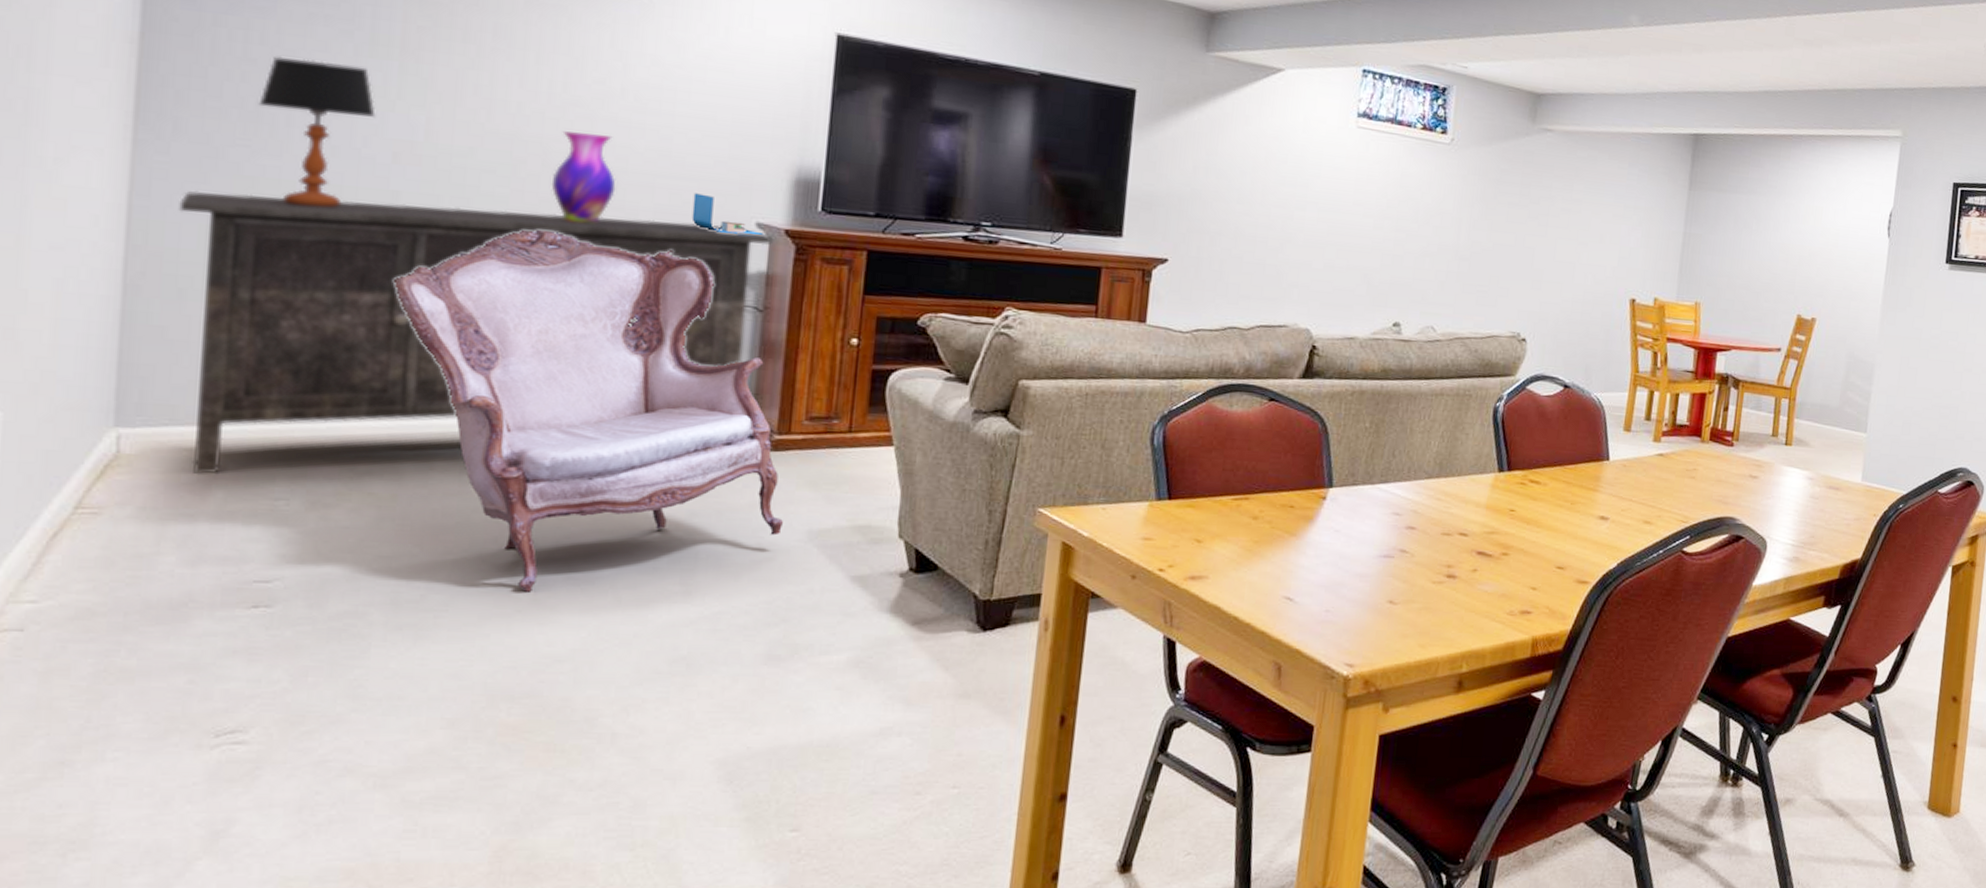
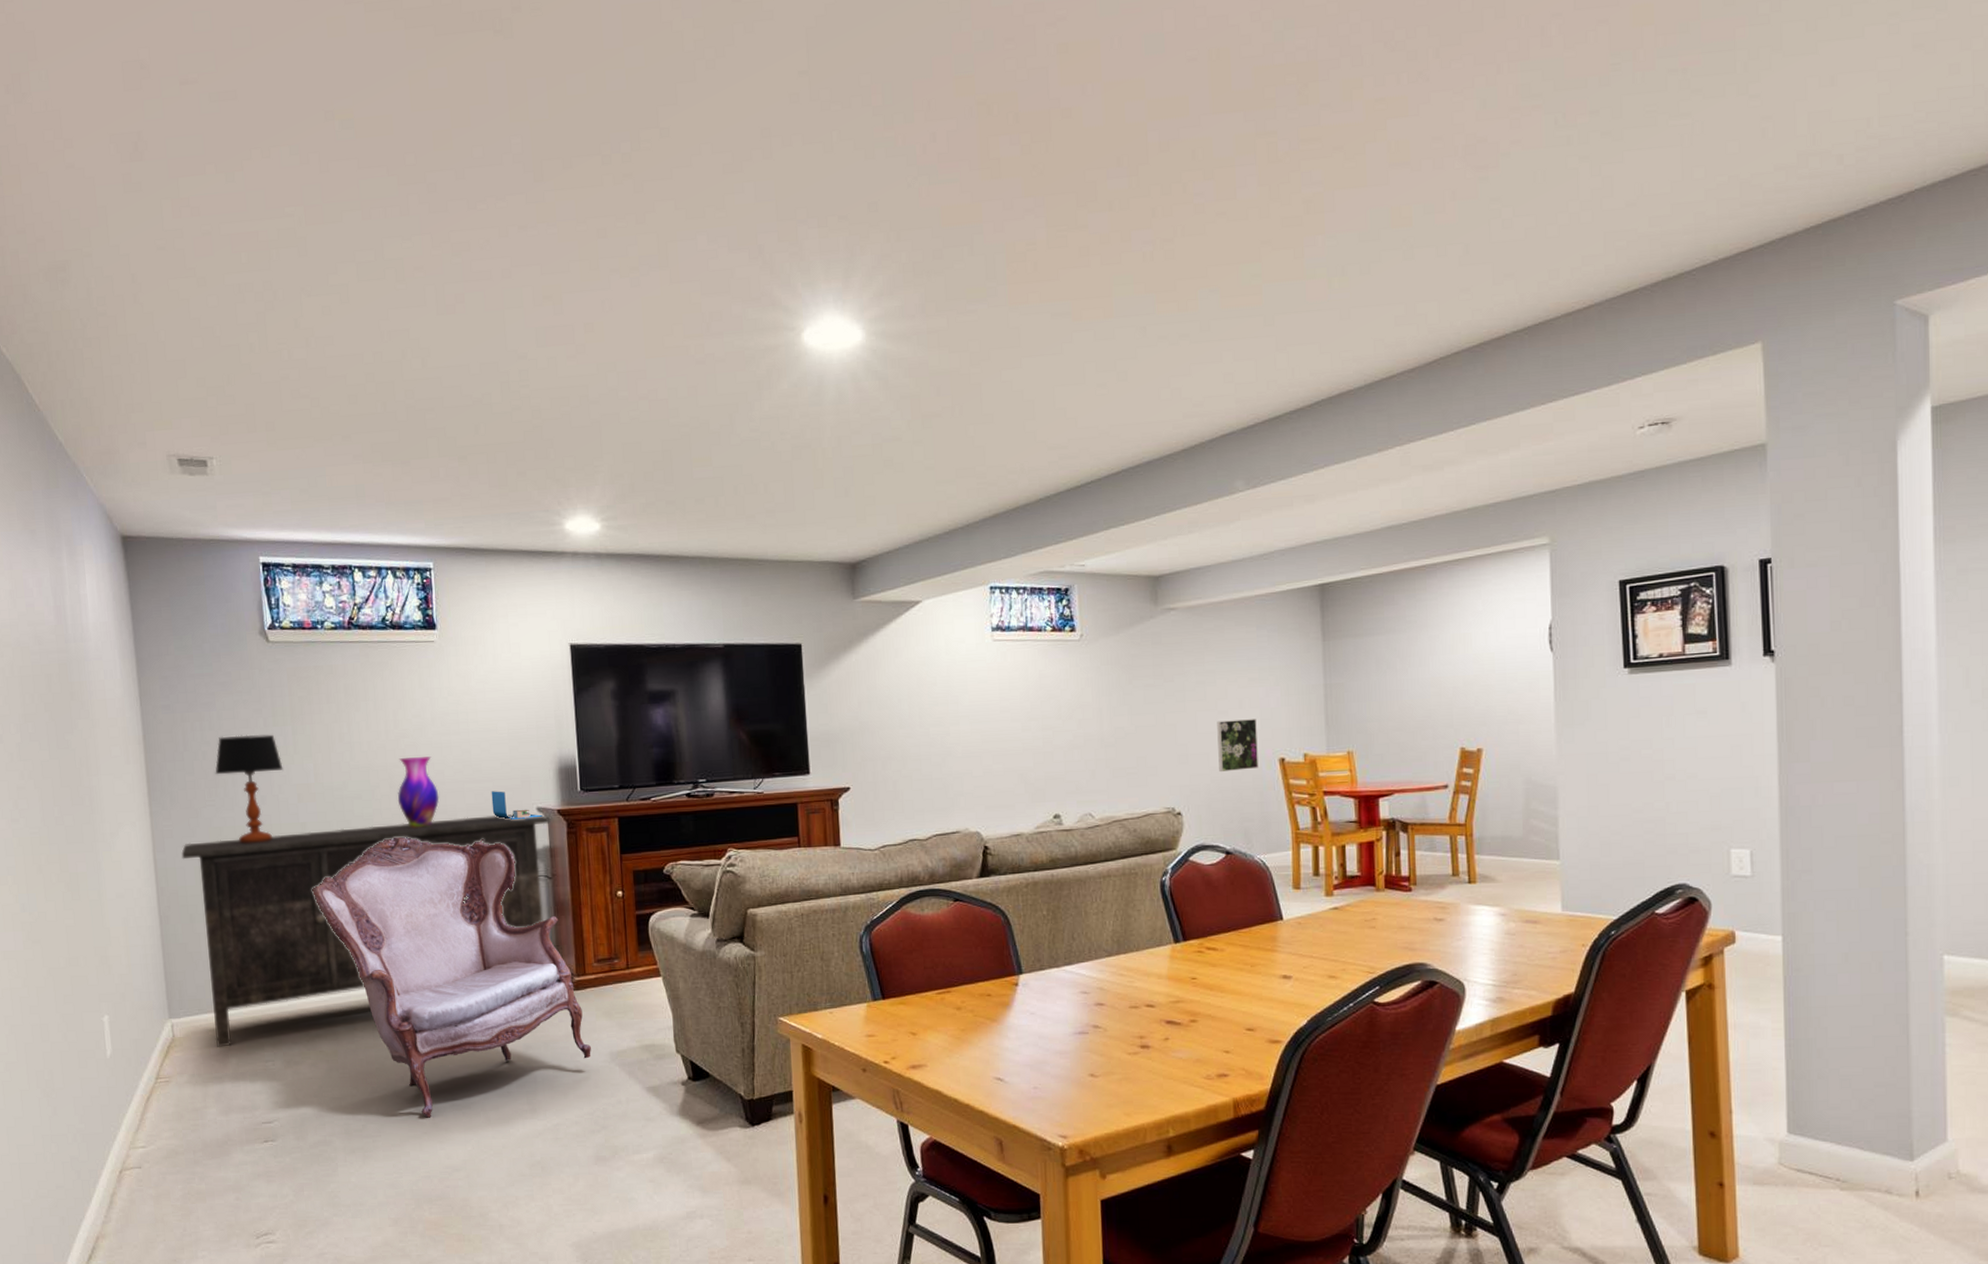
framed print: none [1570,252,1614,306] -> present [1217,719,1259,773]

